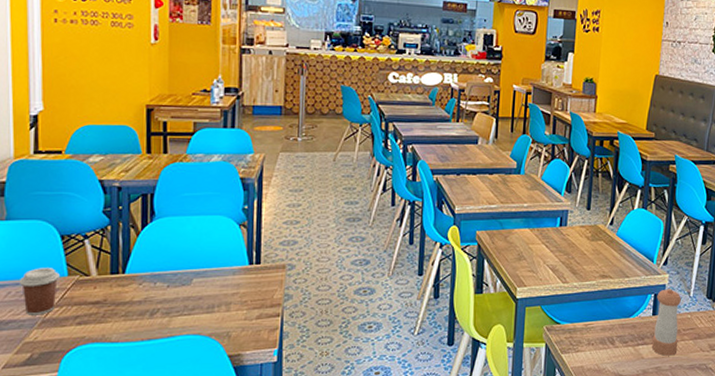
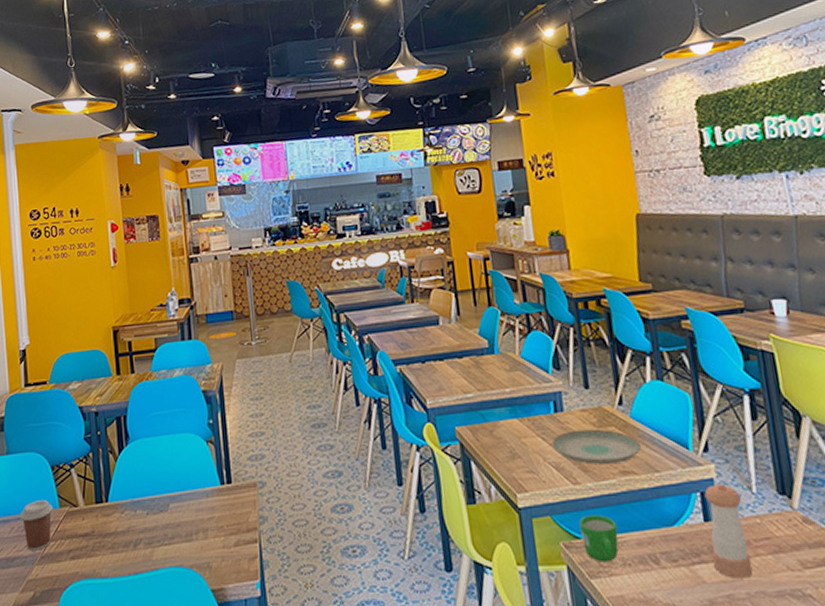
plate: none [552,241,620,269] -> present [551,429,642,464]
mug: none [561,307,589,342] -> present [578,514,619,563]

